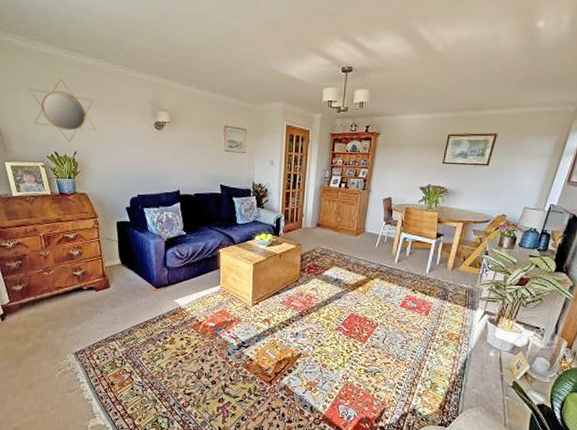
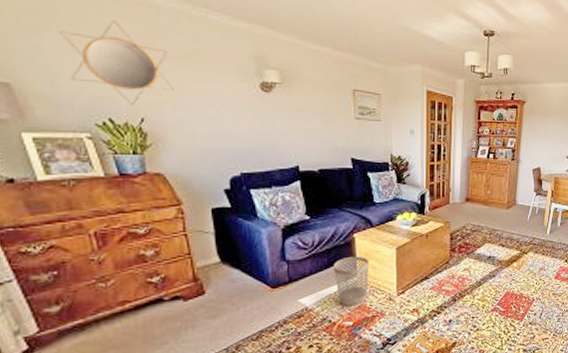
wastebasket: none [201,268,230,310] -> present [333,256,369,307]

